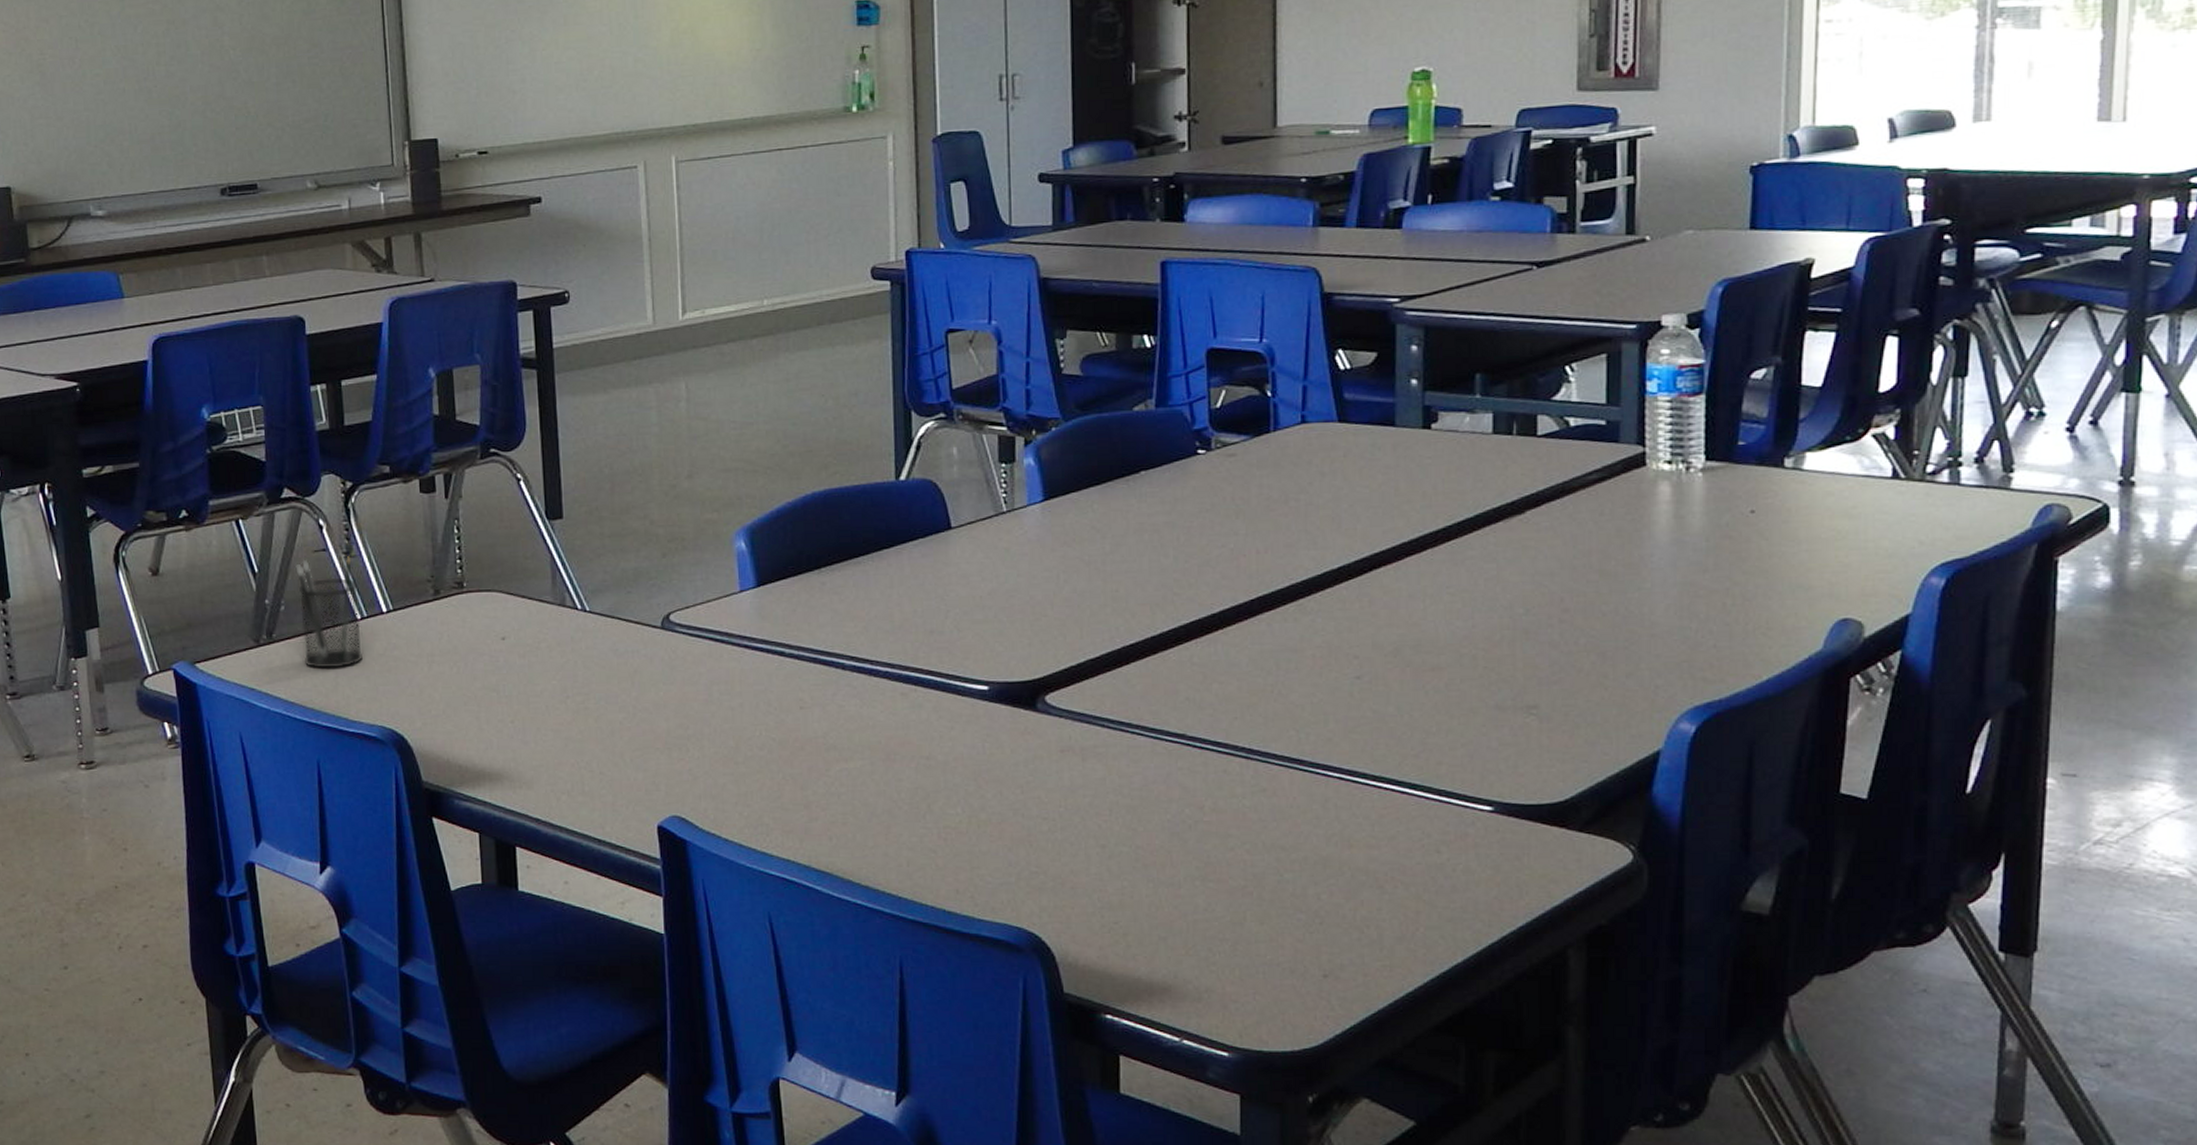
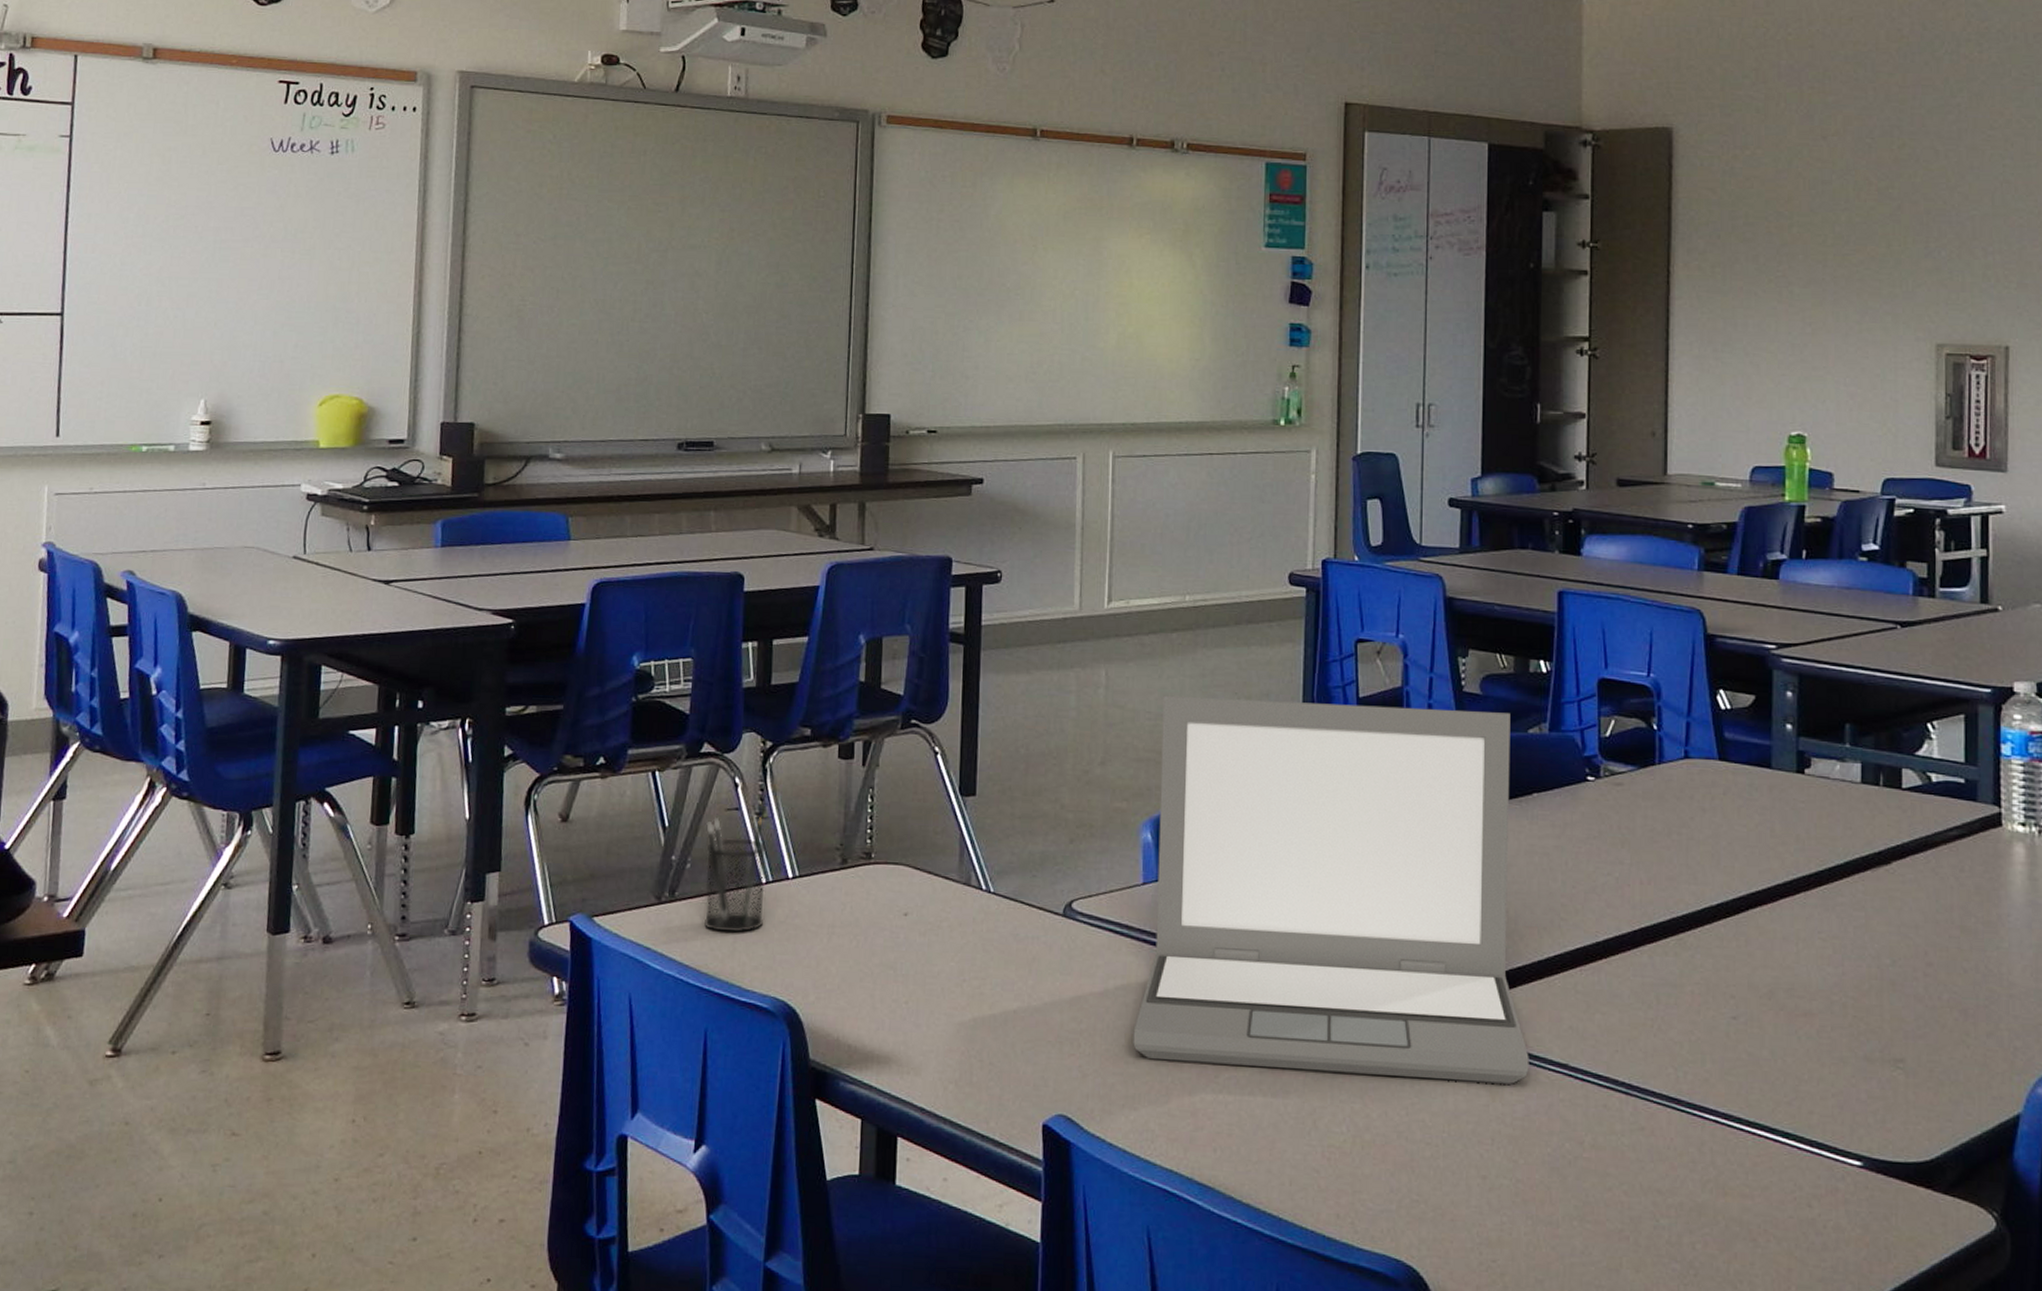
laptop: none [741,392,1146,759] -> present [1133,695,1529,1084]

